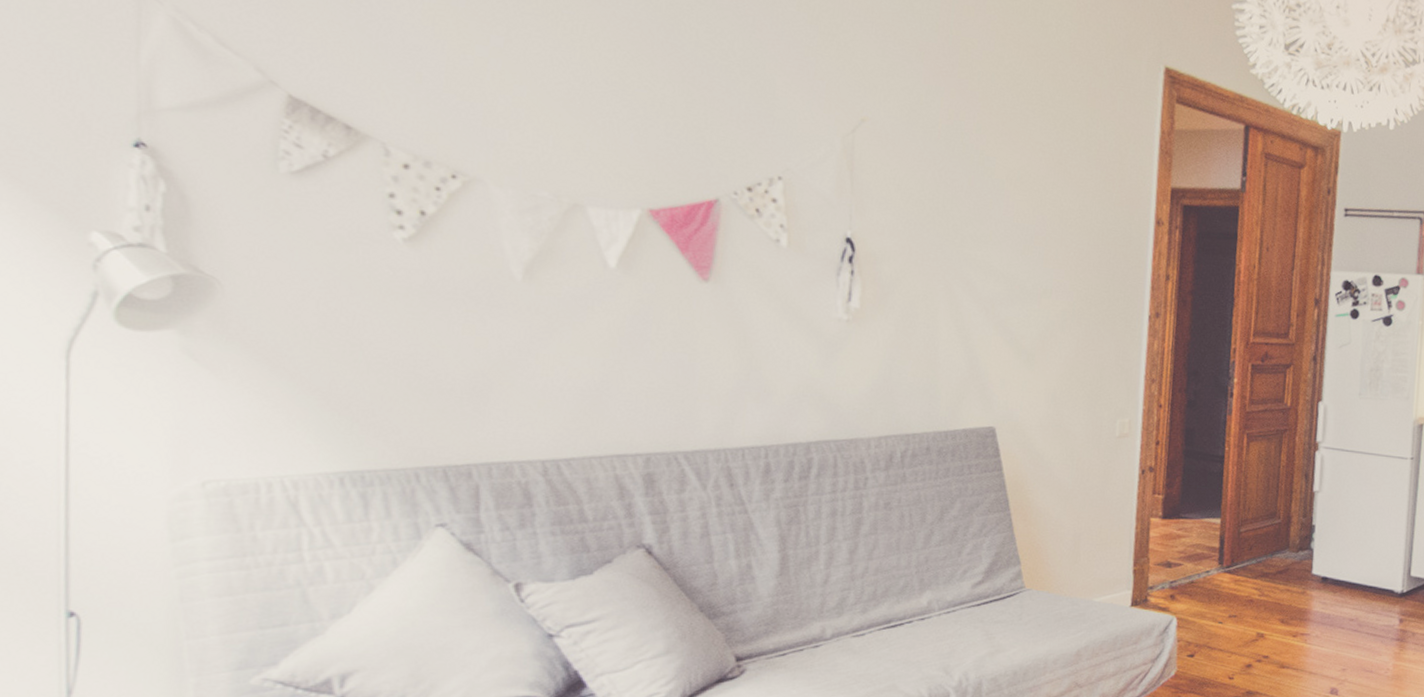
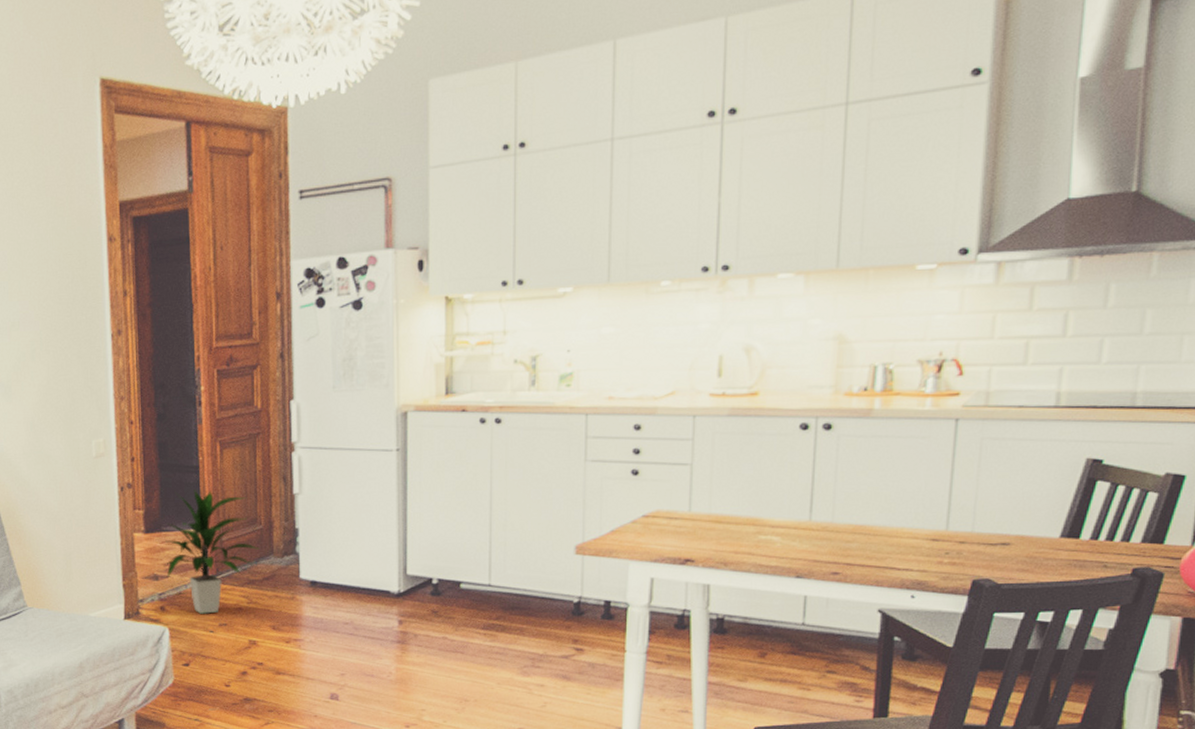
indoor plant: none [1178,479,1276,605] -> present [163,490,259,614]

